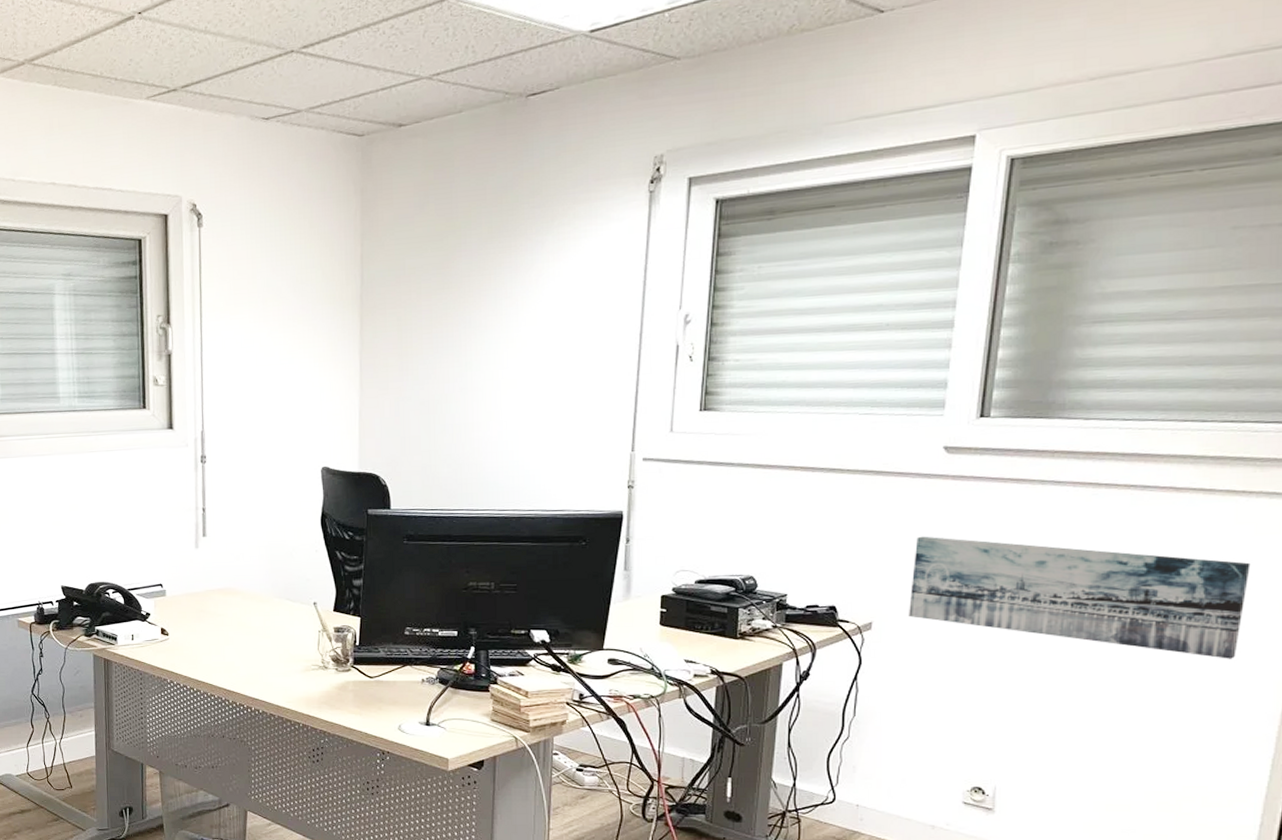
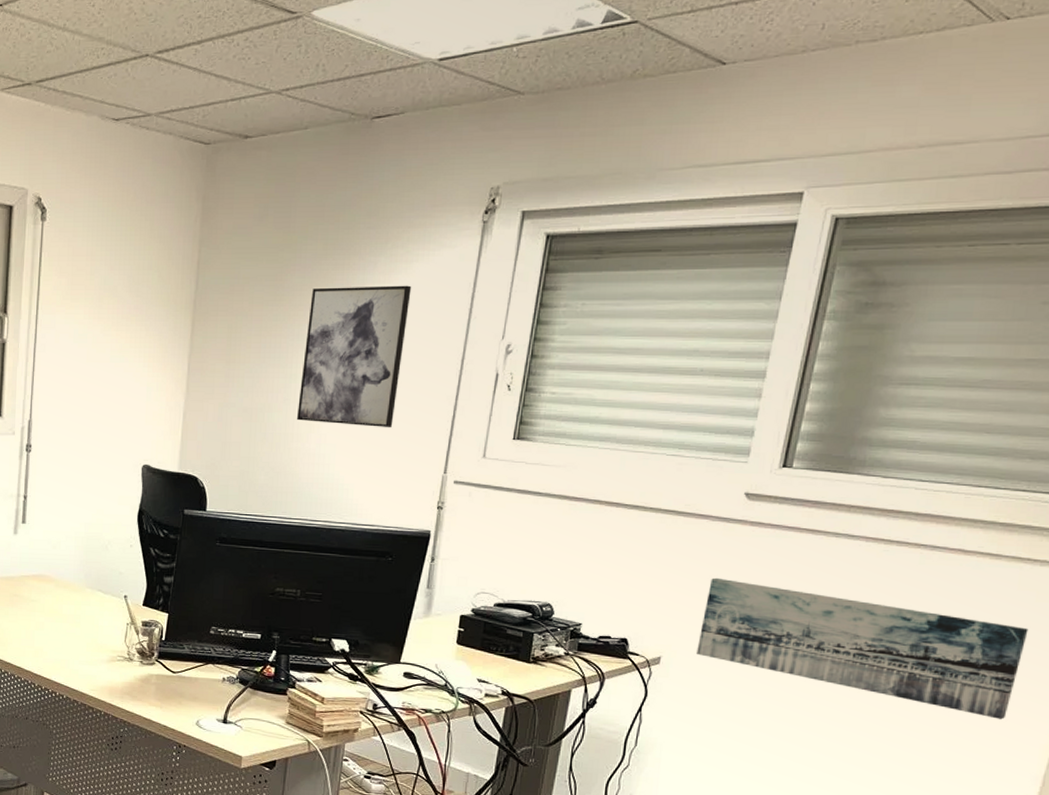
wall art: none [476,262,582,410] -> present [297,285,412,427]

